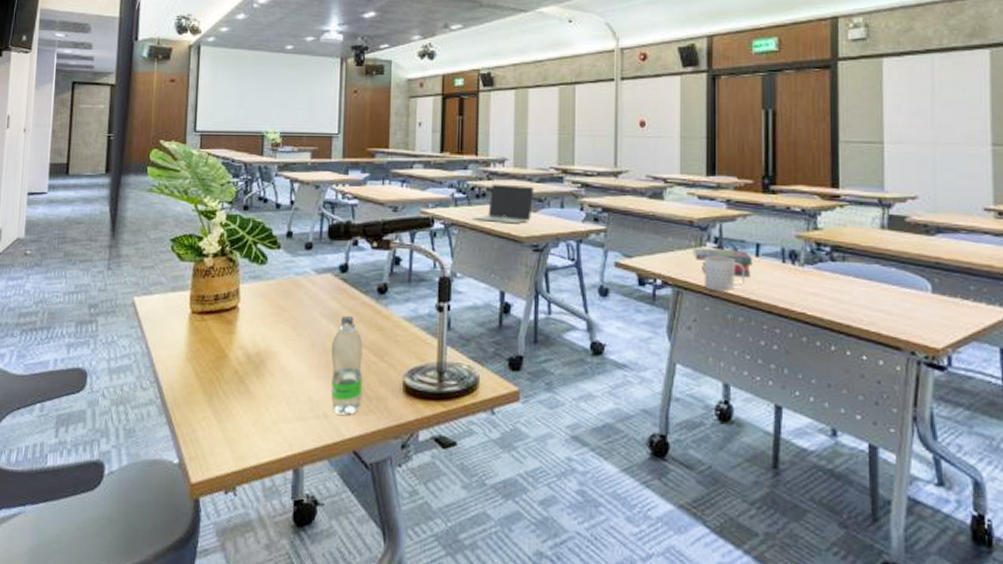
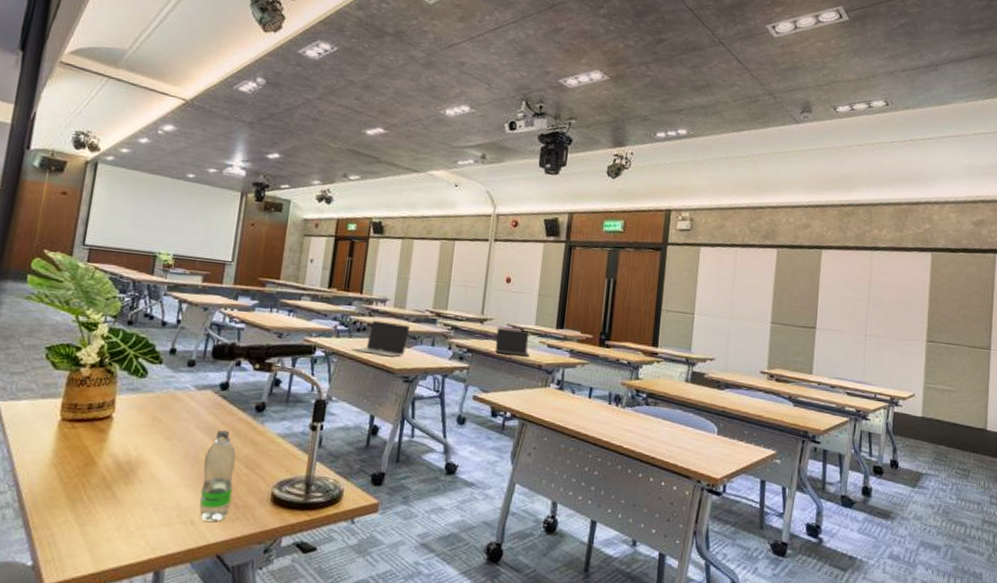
laptop: none [634,181,677,212] -> present [495,328,530,357]
books: present [693,248,752,277] -> none [538,387,586,415]
mug: present [703,256,746,292] -> none [544,395,580,426]

